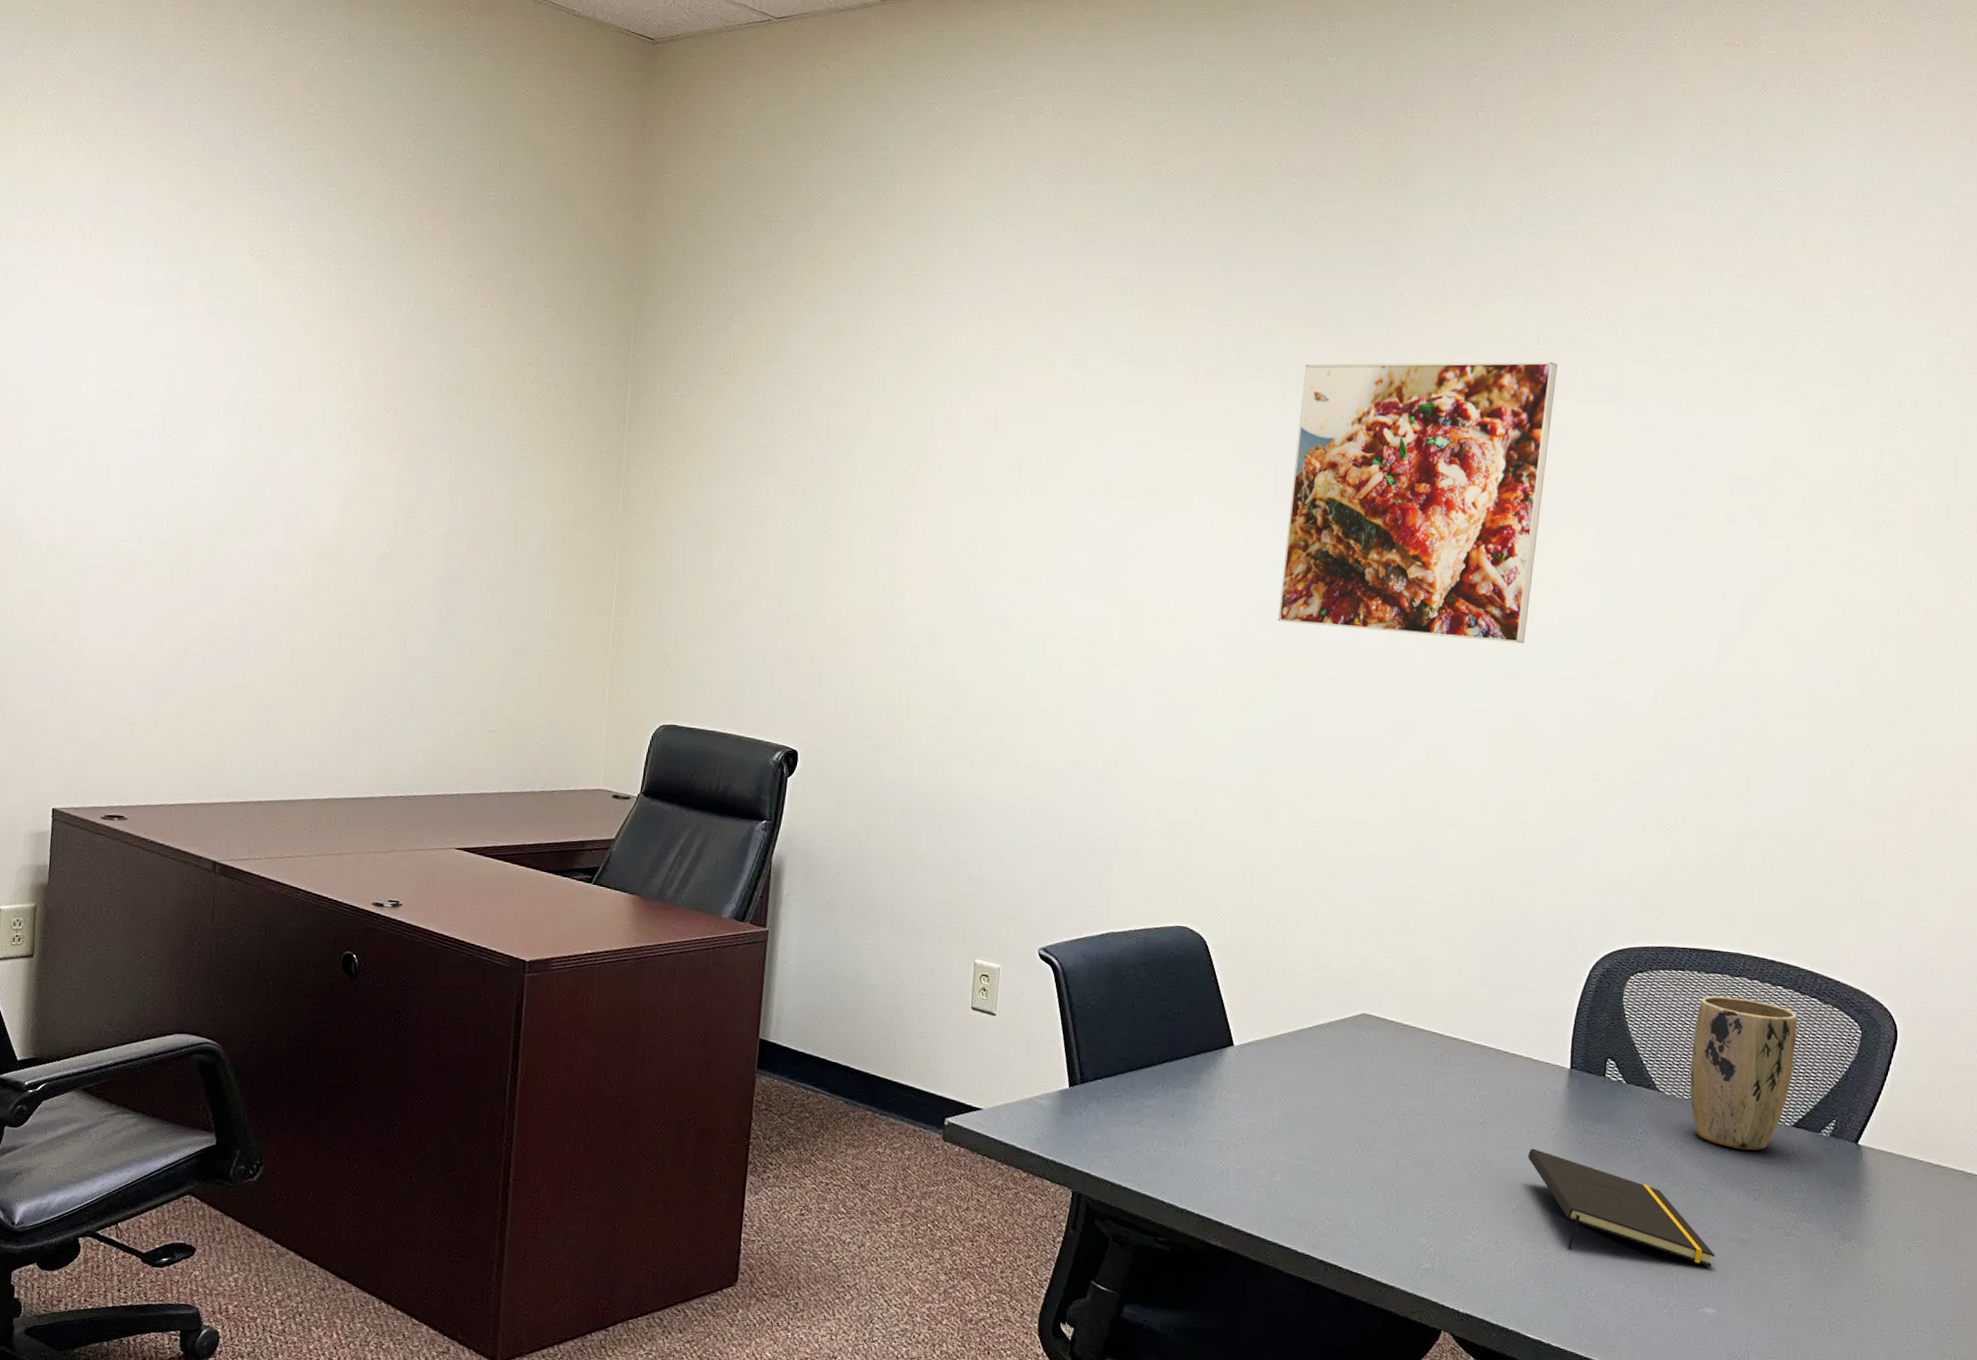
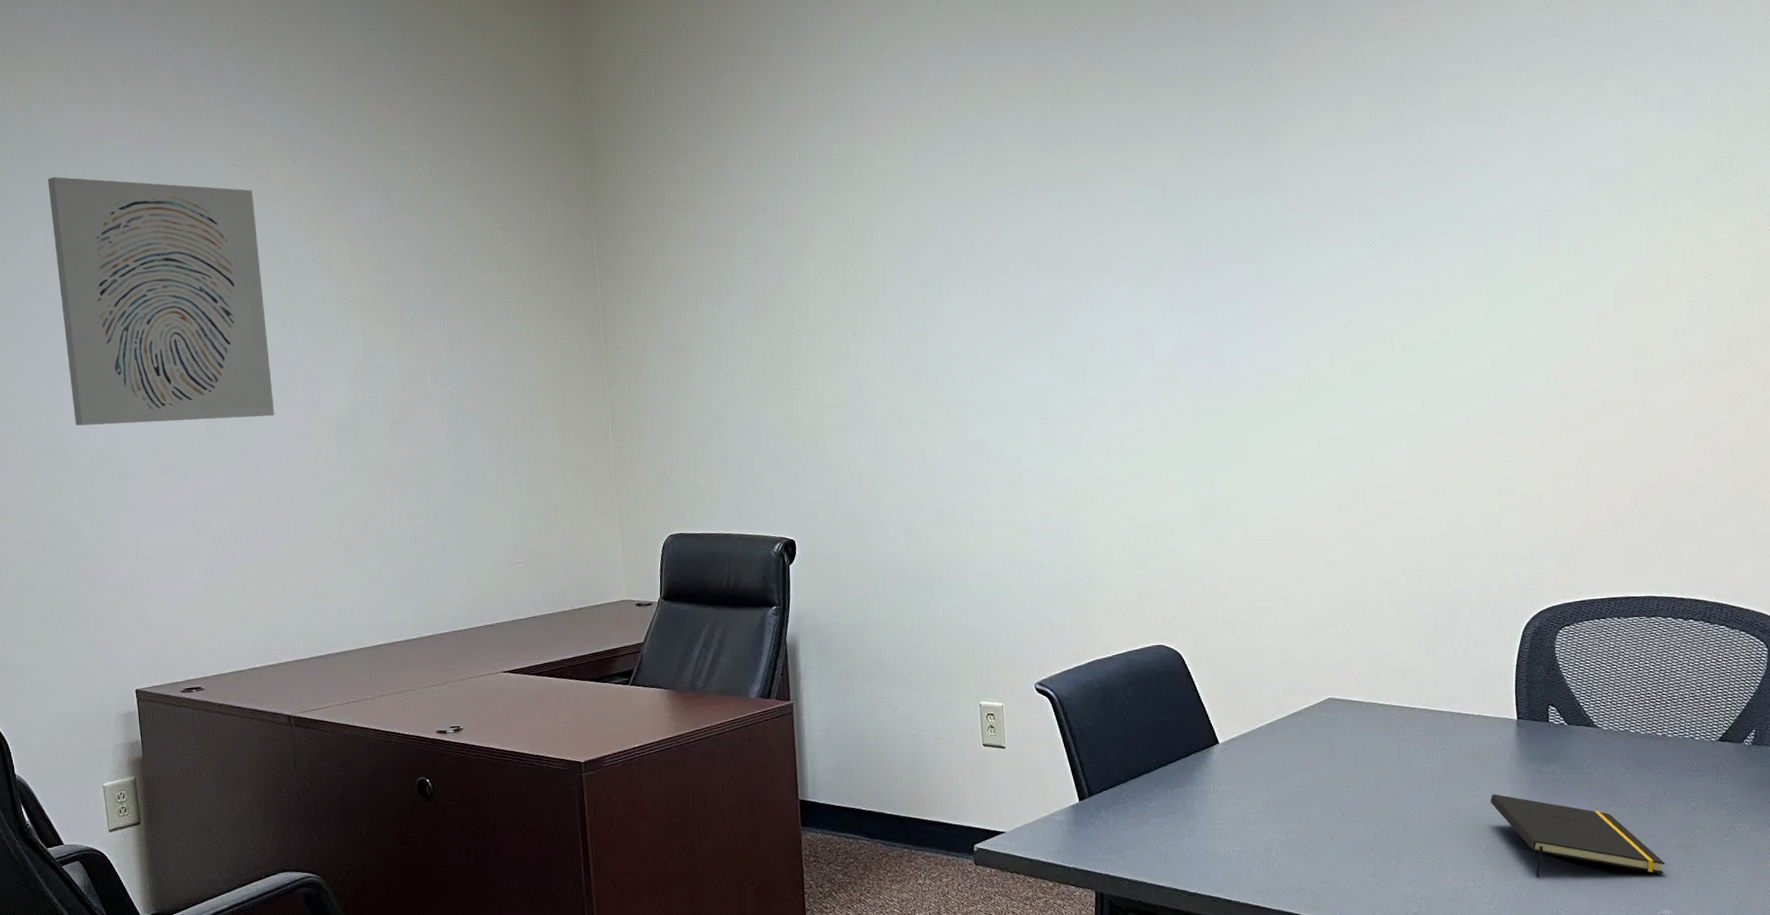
wall art: none [35,240,268,532] -> present [47,176,275,426]
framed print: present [1277,361,1558,644] -> none [1197,93,1427,362]
plant pot: present [1689,996,1798,1151] -> none [1621,635,1712,768]

